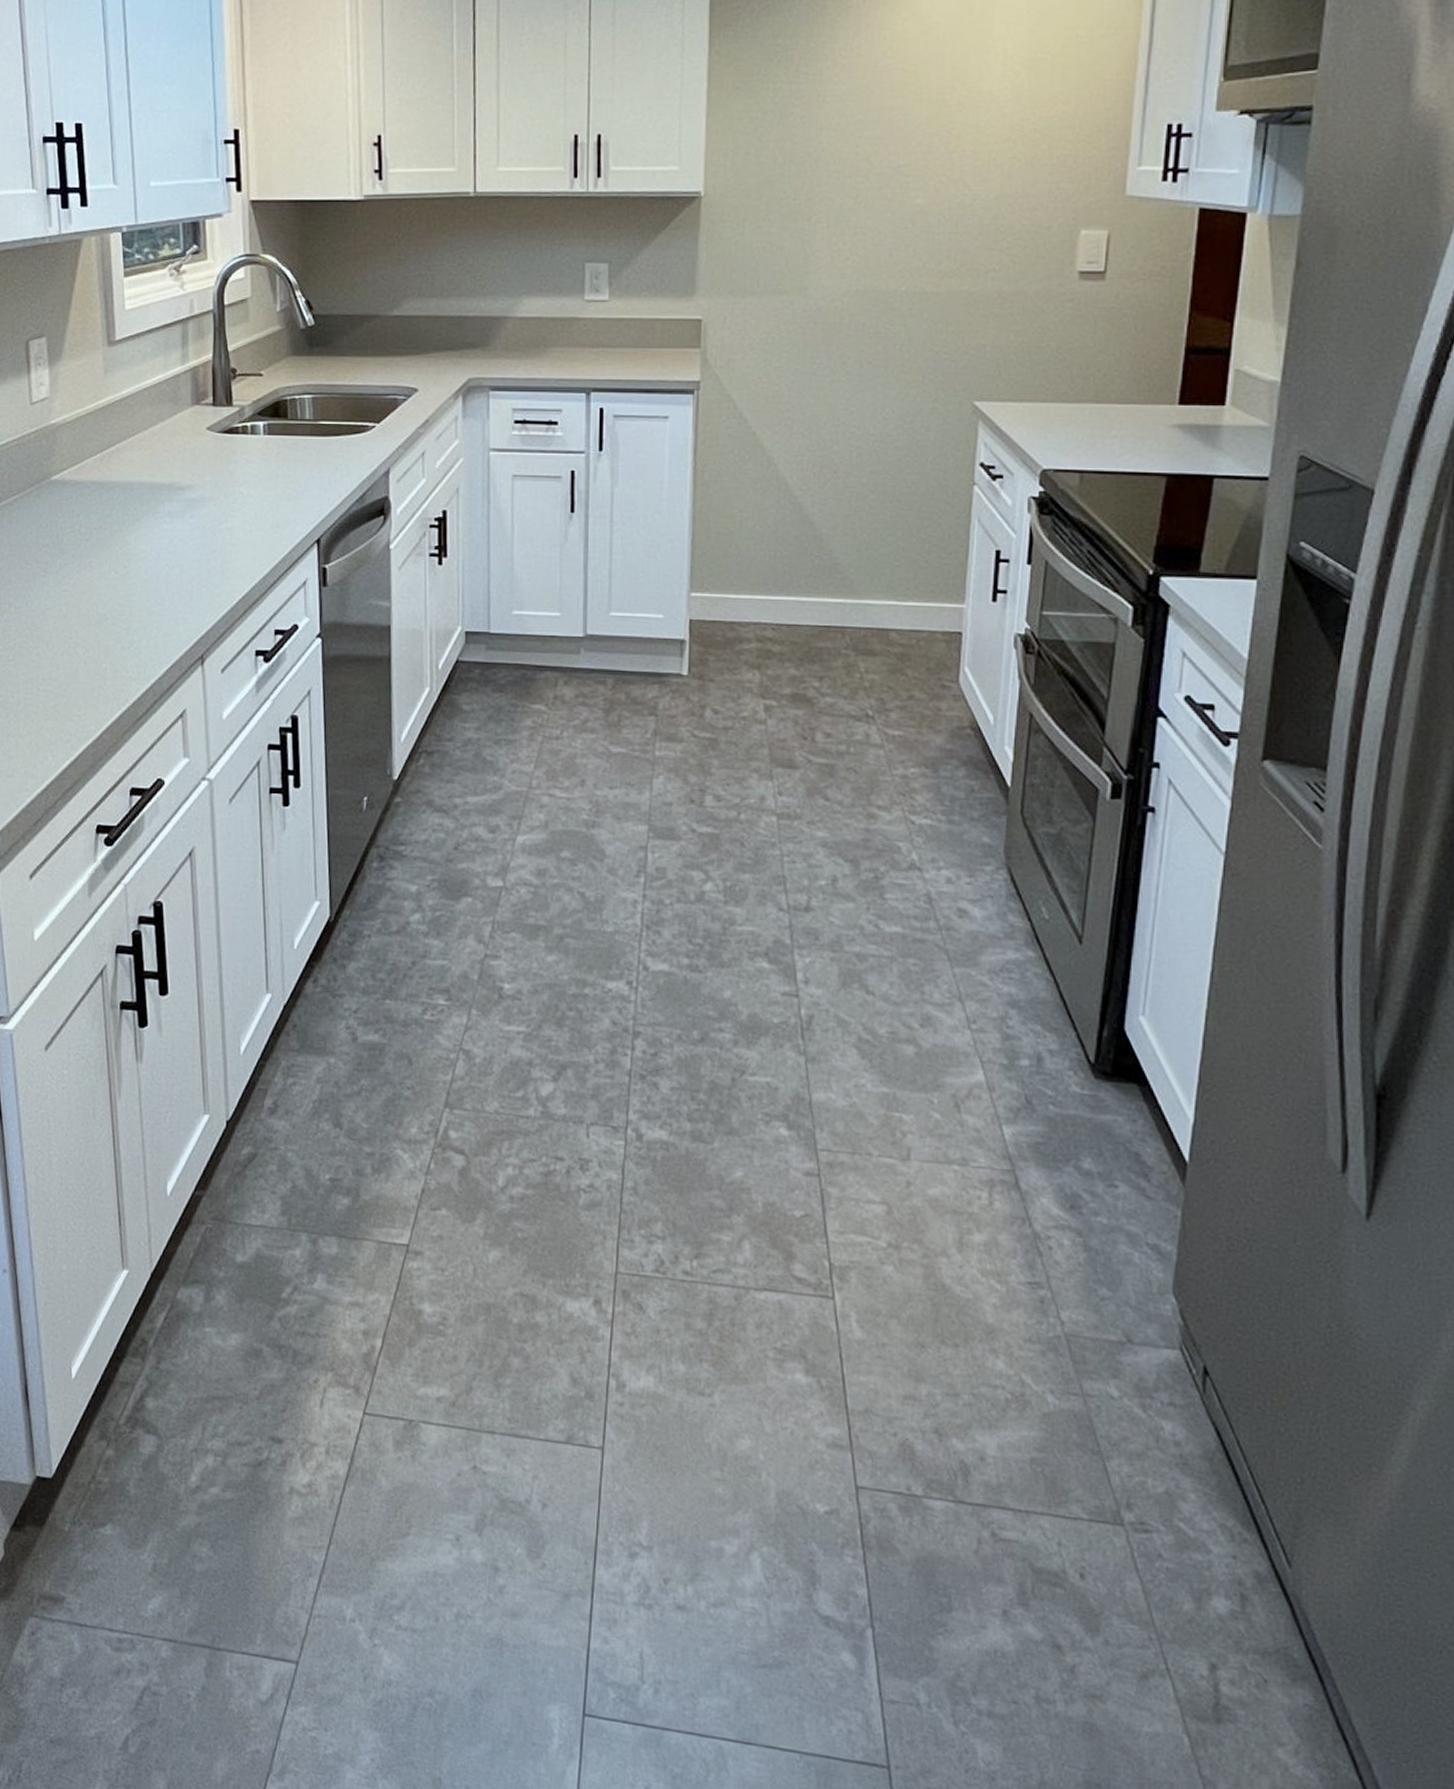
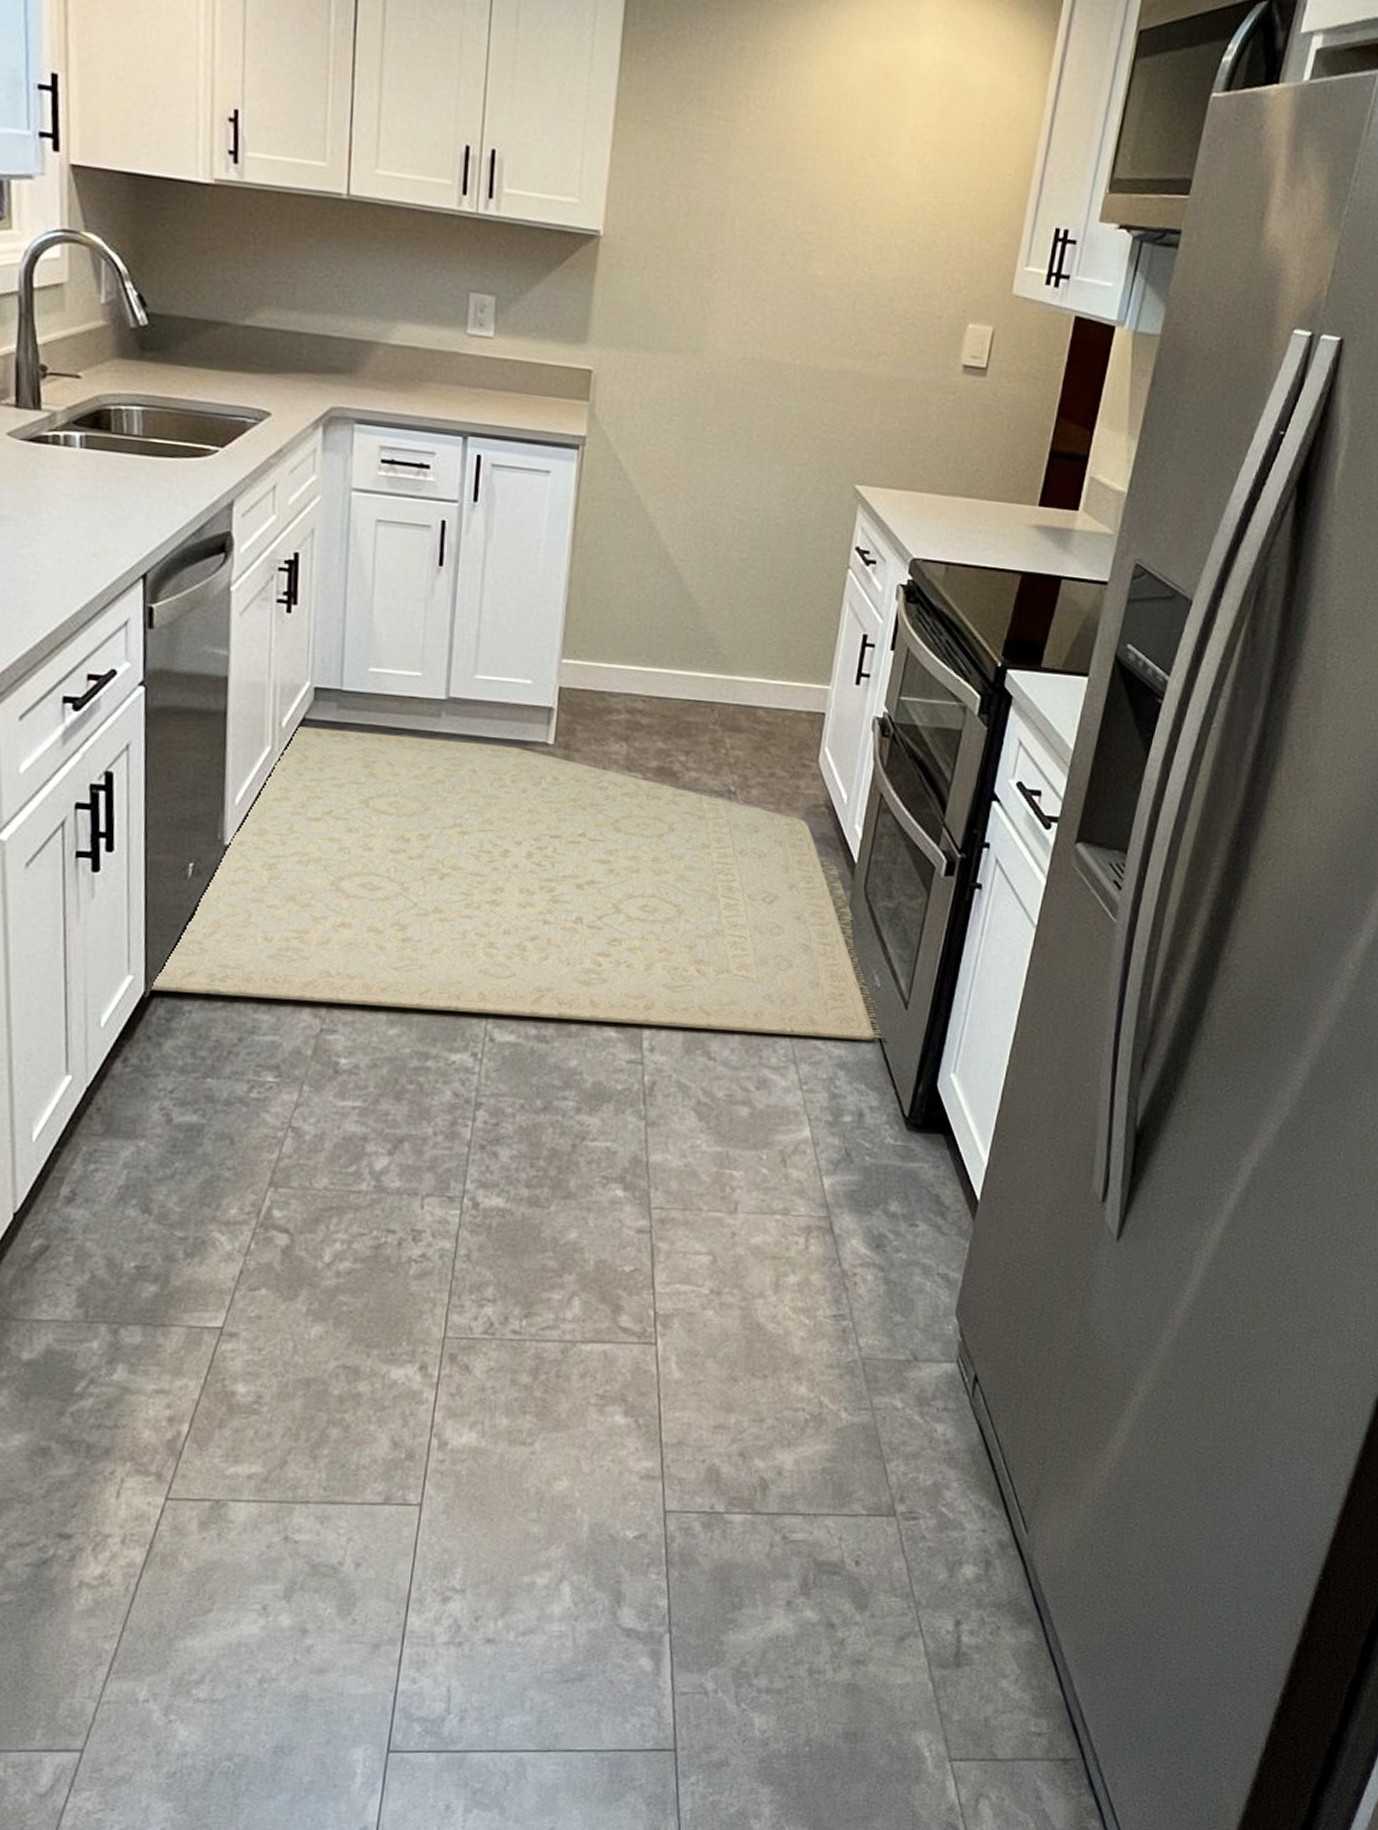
rug: none [333,668,1060,977] -> present [148,726,886,1040]

